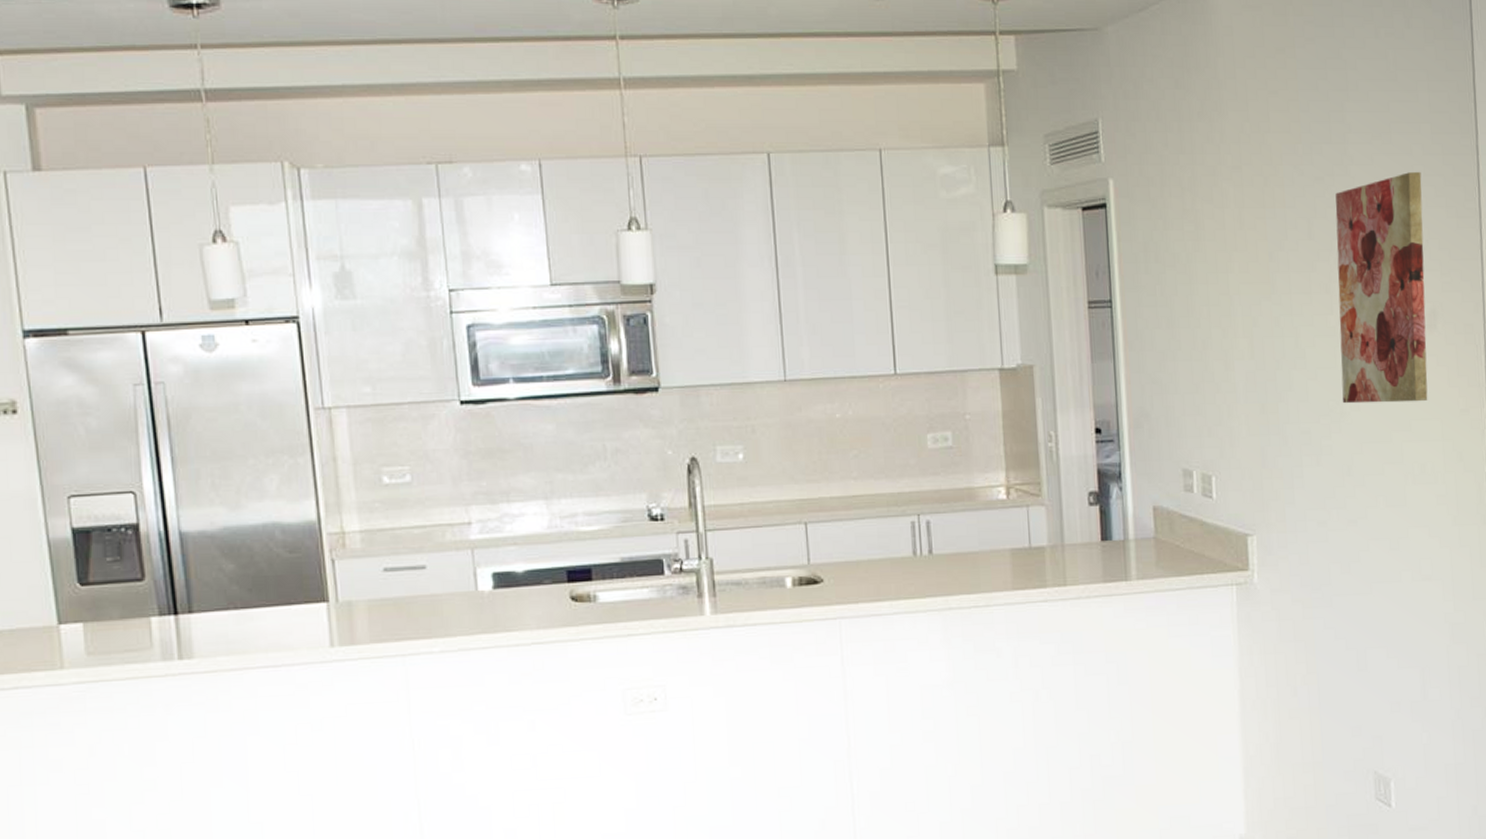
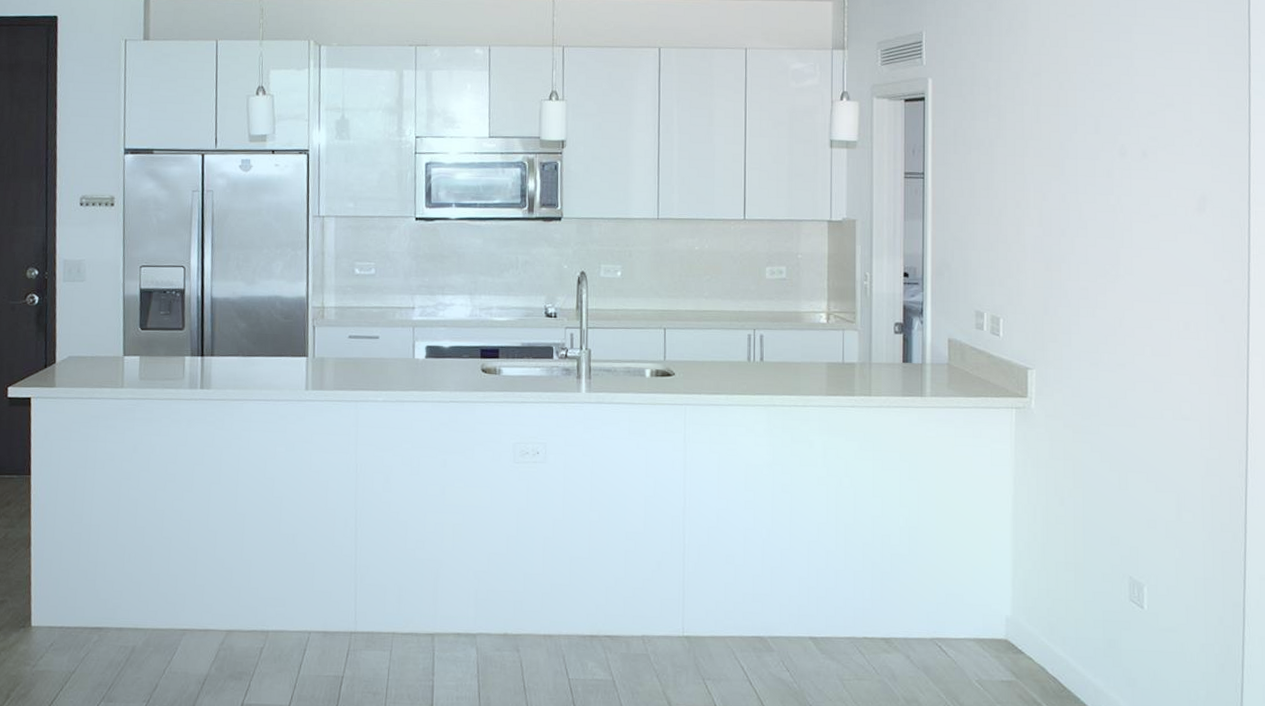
wall art: present [1335,171,1428,404] -> none [1118,83,1198,271]

